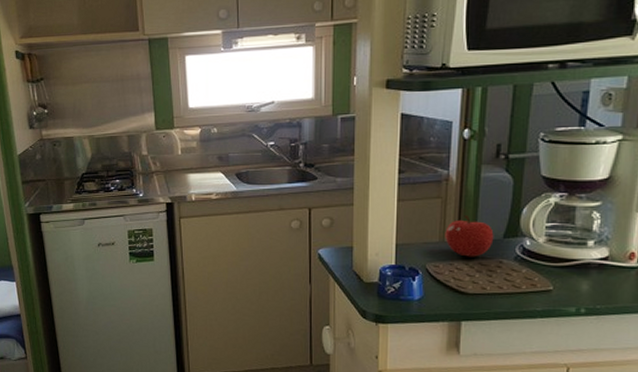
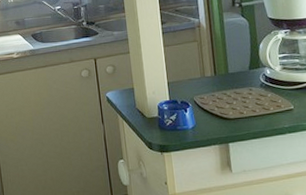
apple: present [445,215,494,257] -> none [204,54,242,88]

